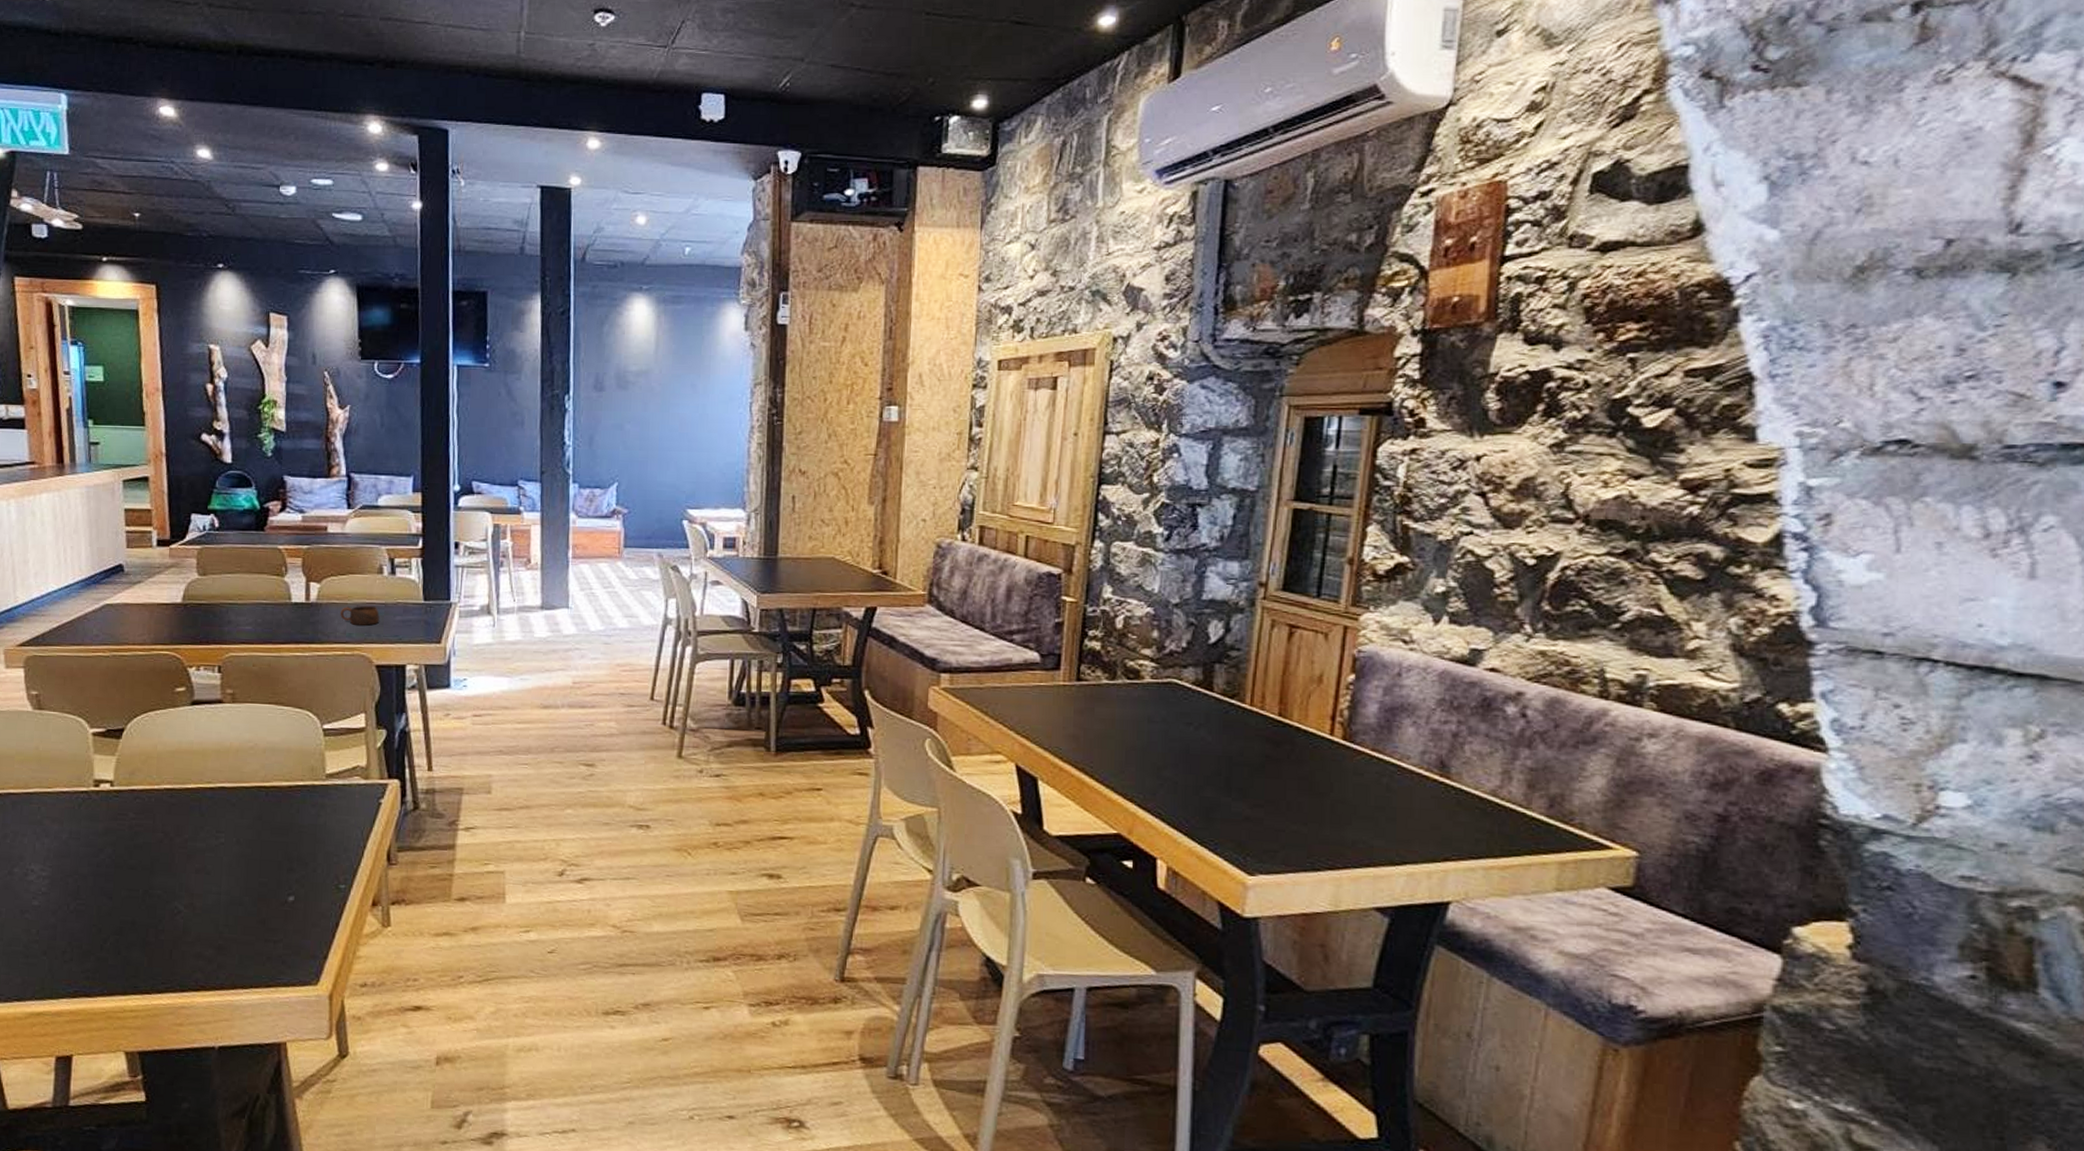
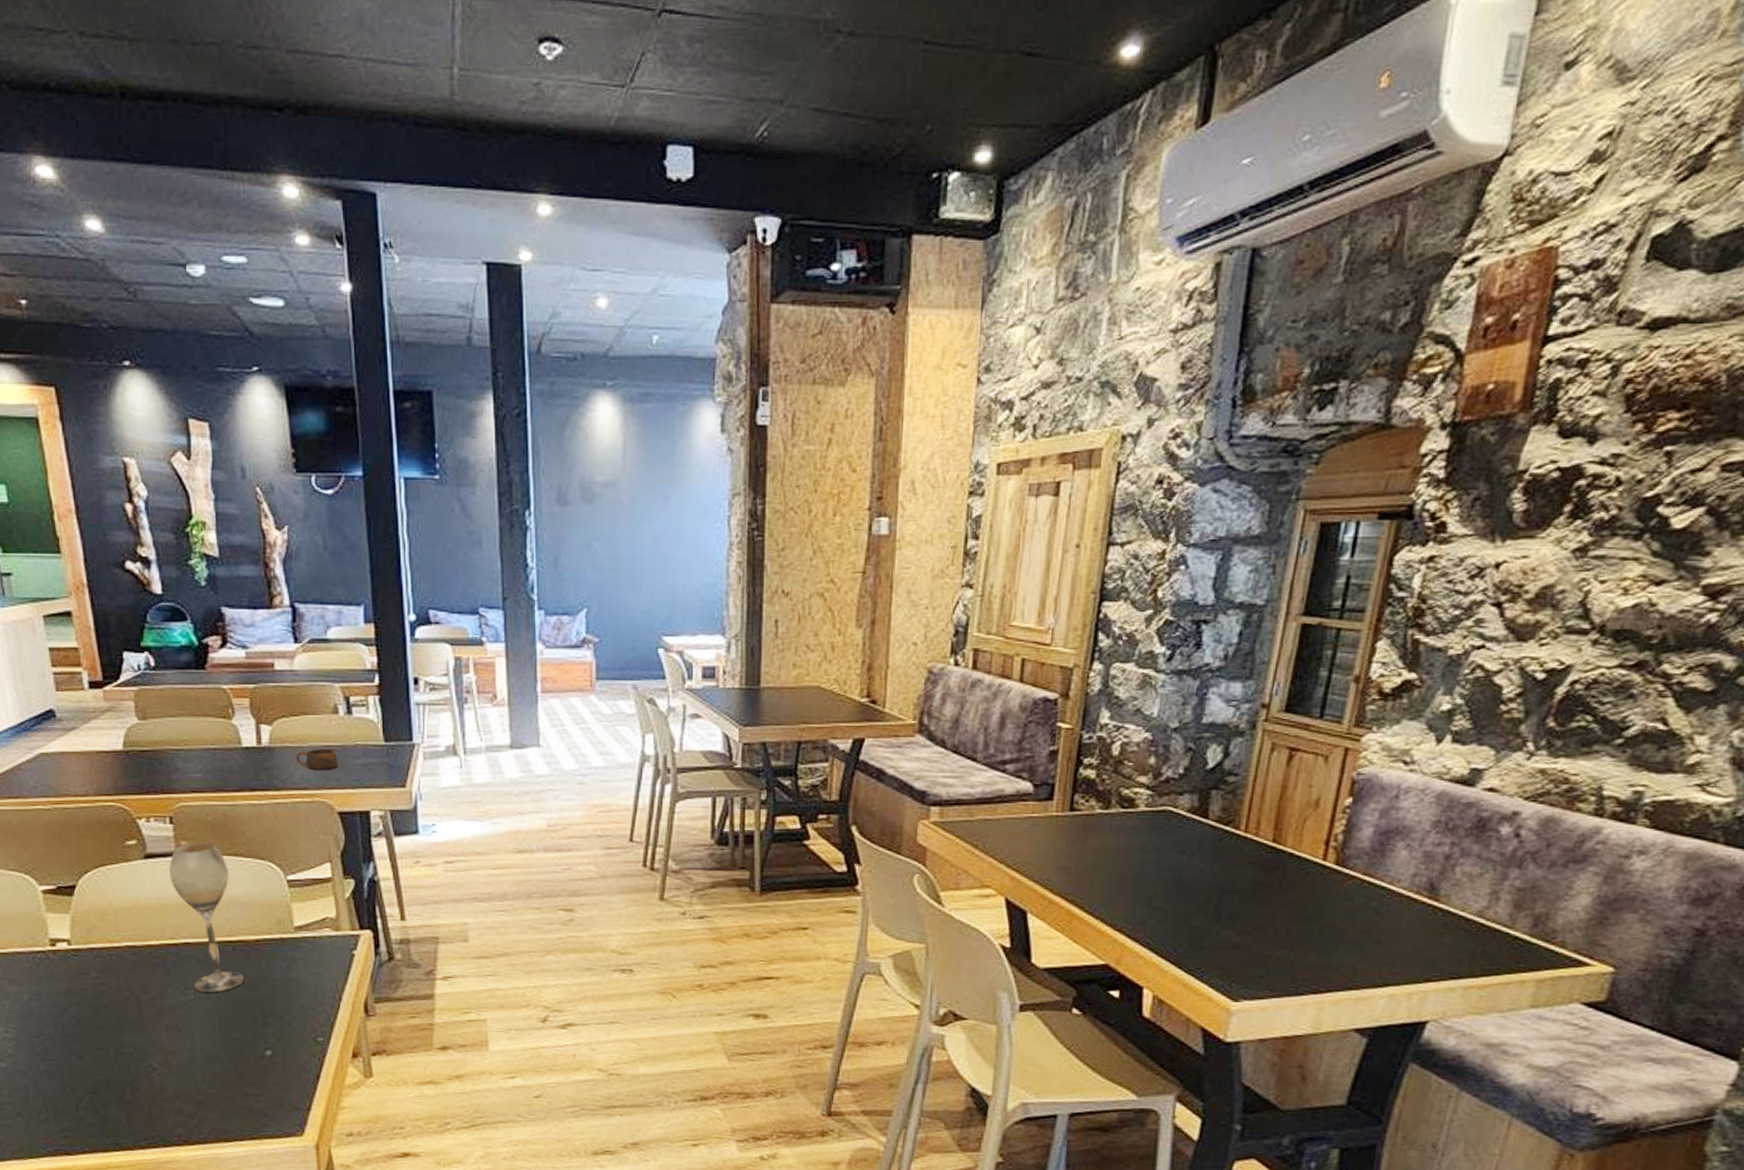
wineglass: none [213,690,275,837] -> present [169,842,245,993]

